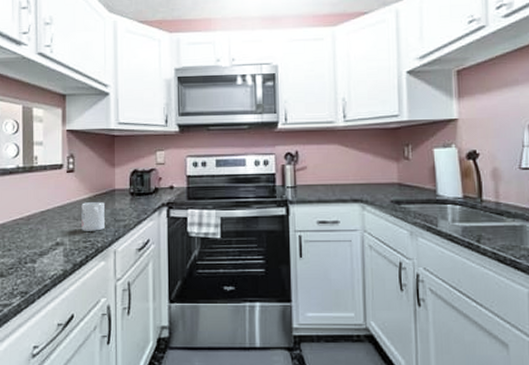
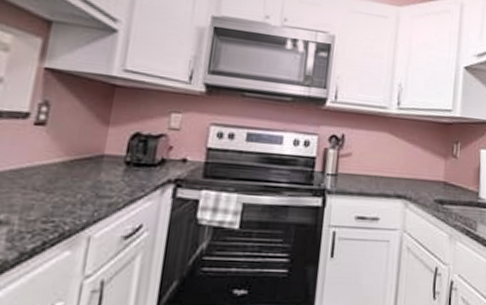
mug: present [81,202,105,231] -> none [42,168,85,209]

